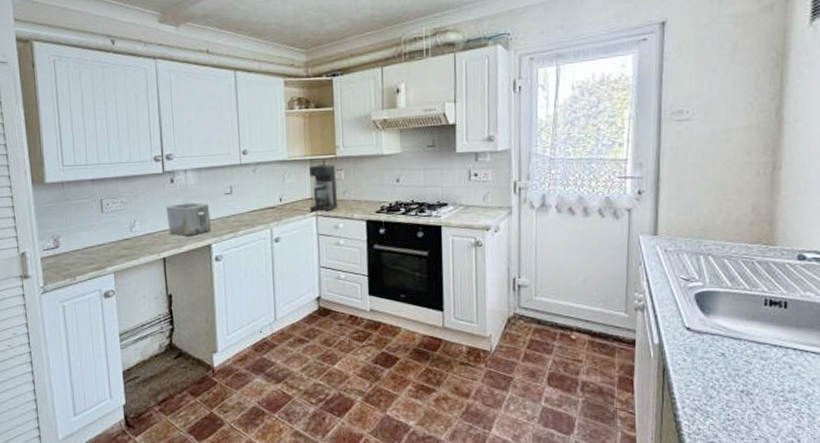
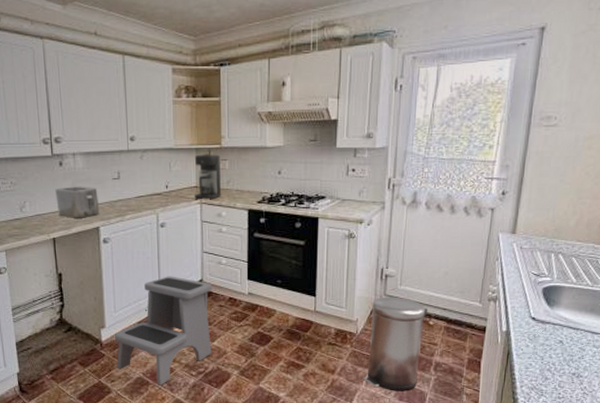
step stool: none [228,293,332,416] -> present [115,276,211,385]
pedal bin: none [502,309,568,417] -> present [363,297,427,392]

